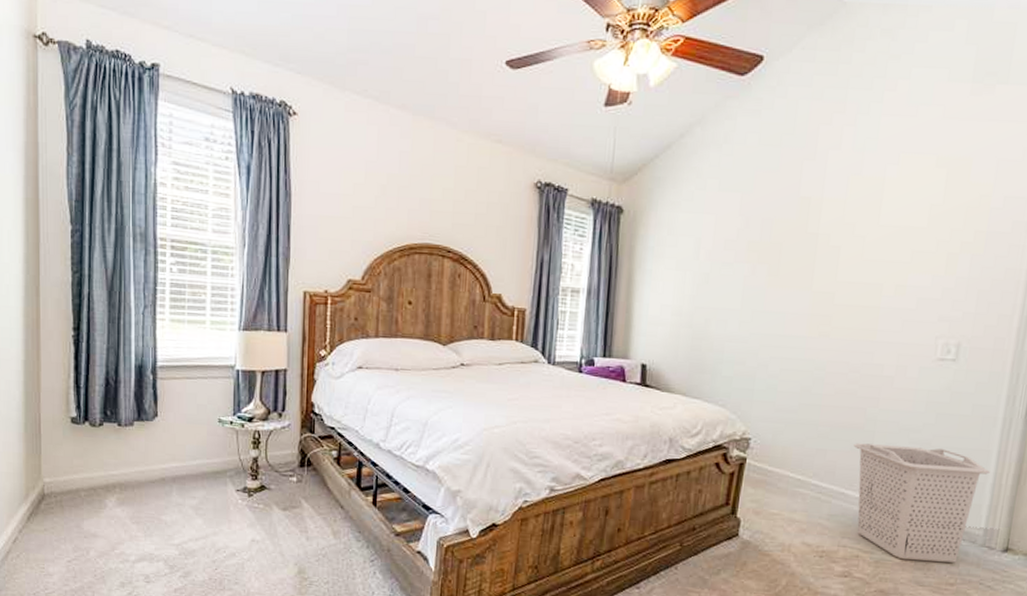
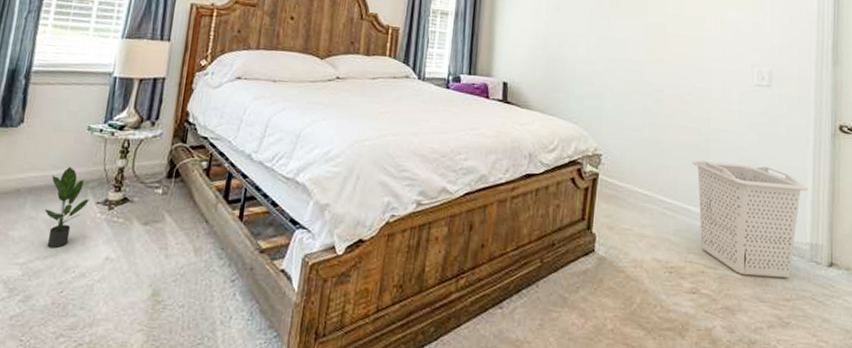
potted plant: none [189,457,229,532] -> present [44,166,89,249]

